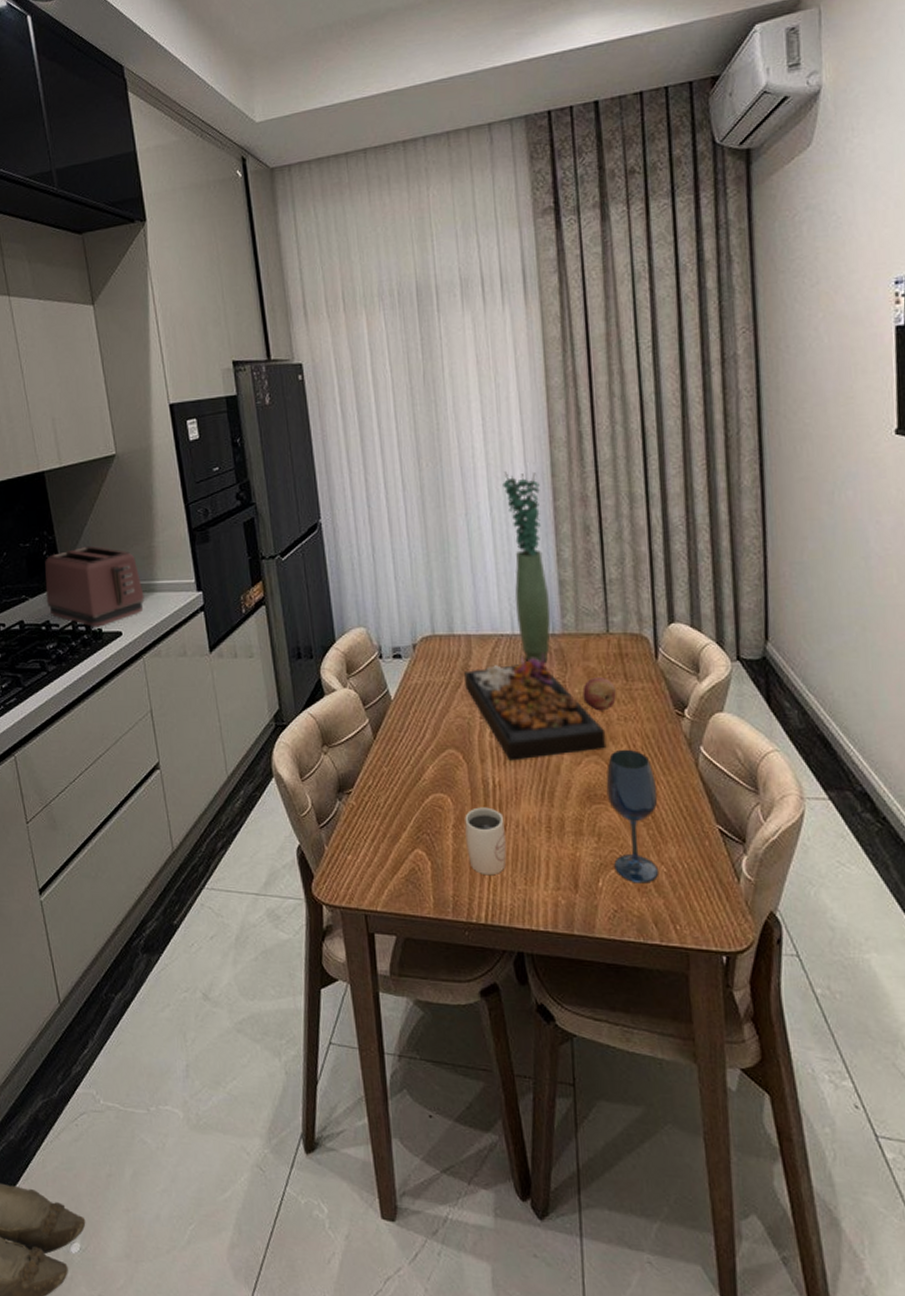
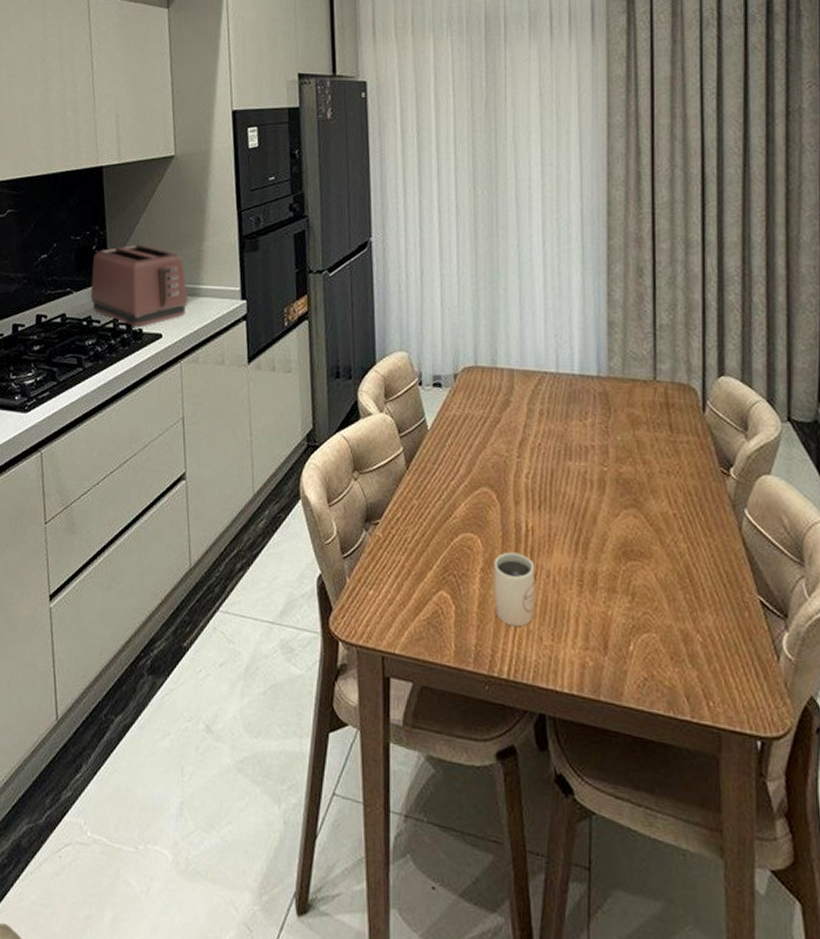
food platter: present [463,652,607,761] -> none [503,394,647,506]
vase: present [503,471,551,662] -> none [557,206,598,405]
fruit: present [582,677,616,711] -> none [625,426,660,462]
wineglass: present [605,749,658,884] -> none [643,504,697,652]

